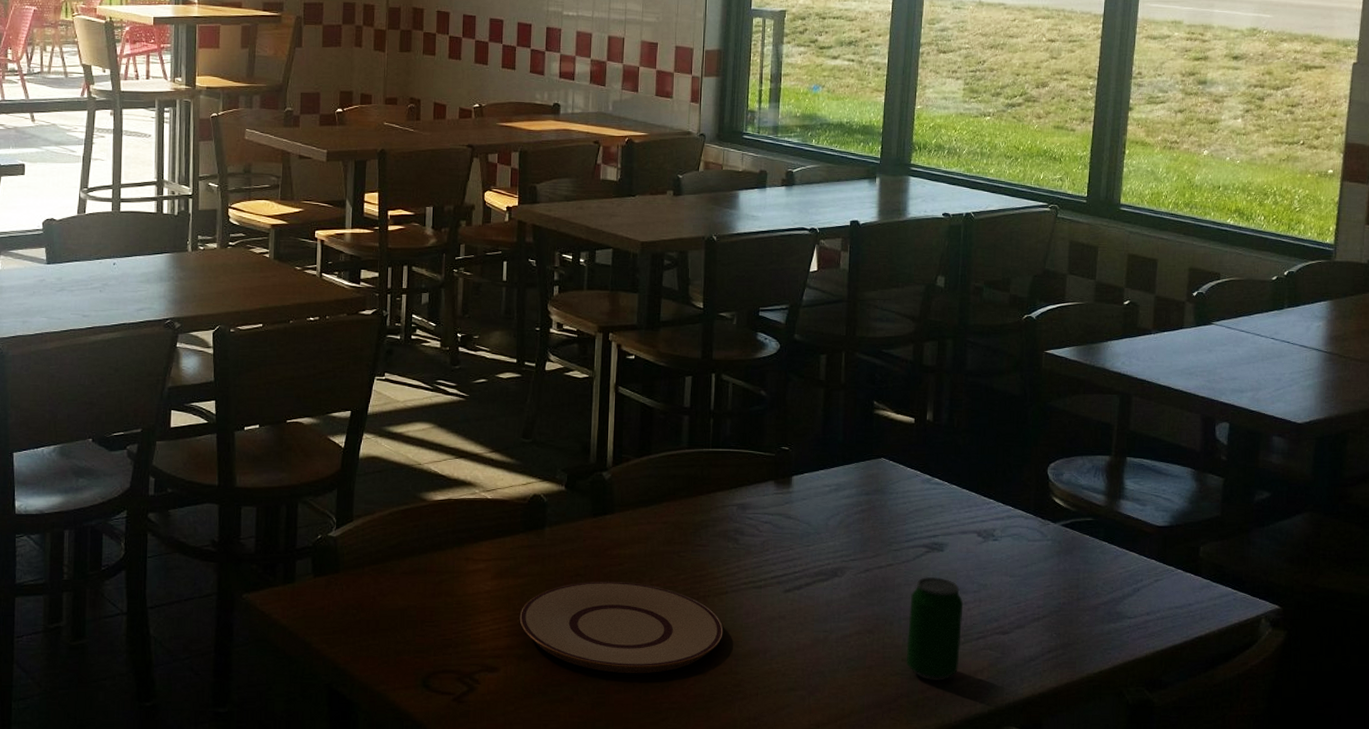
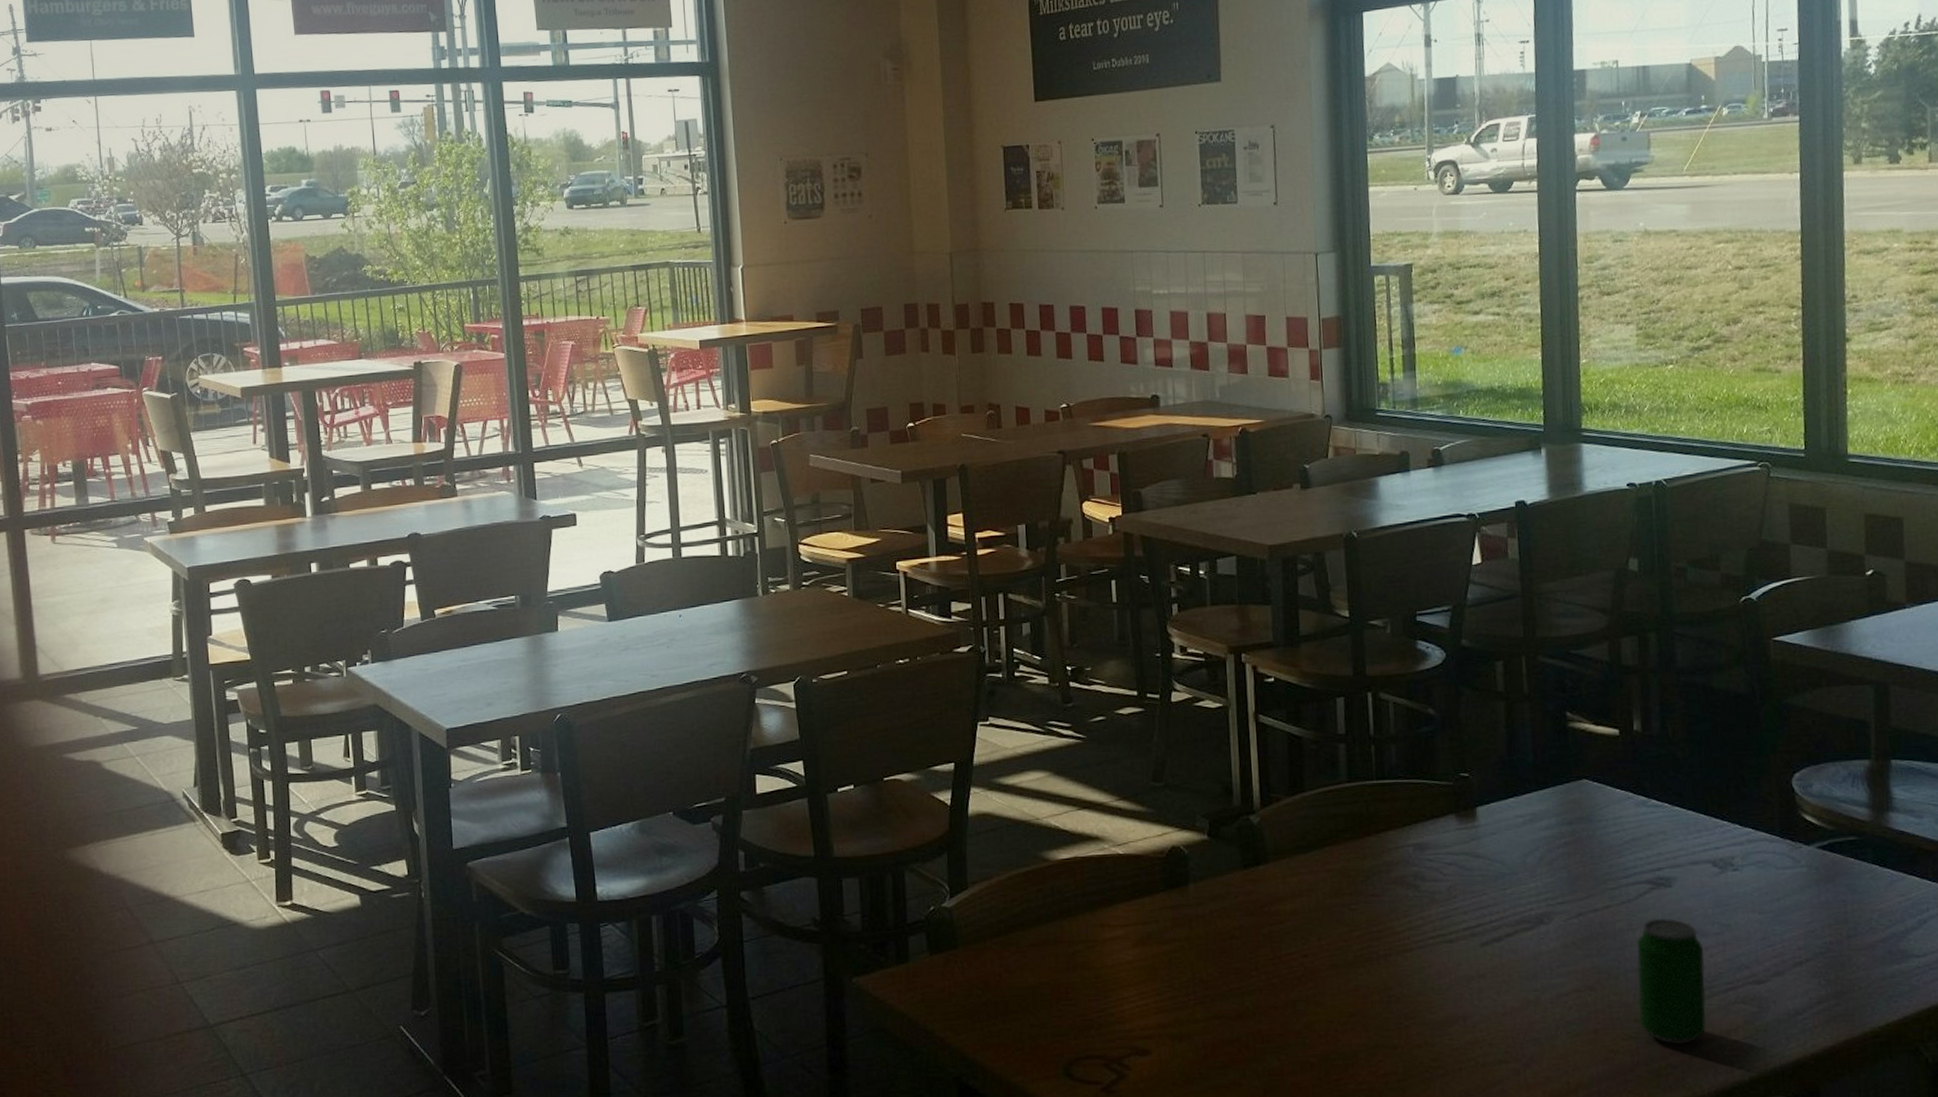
plate: present [519,581,724,674] -> none [1169,942,1412,1051]

